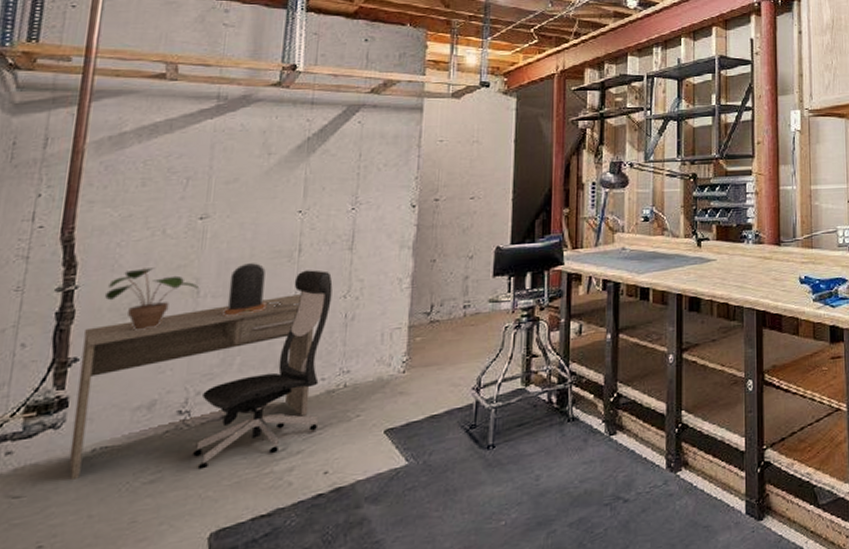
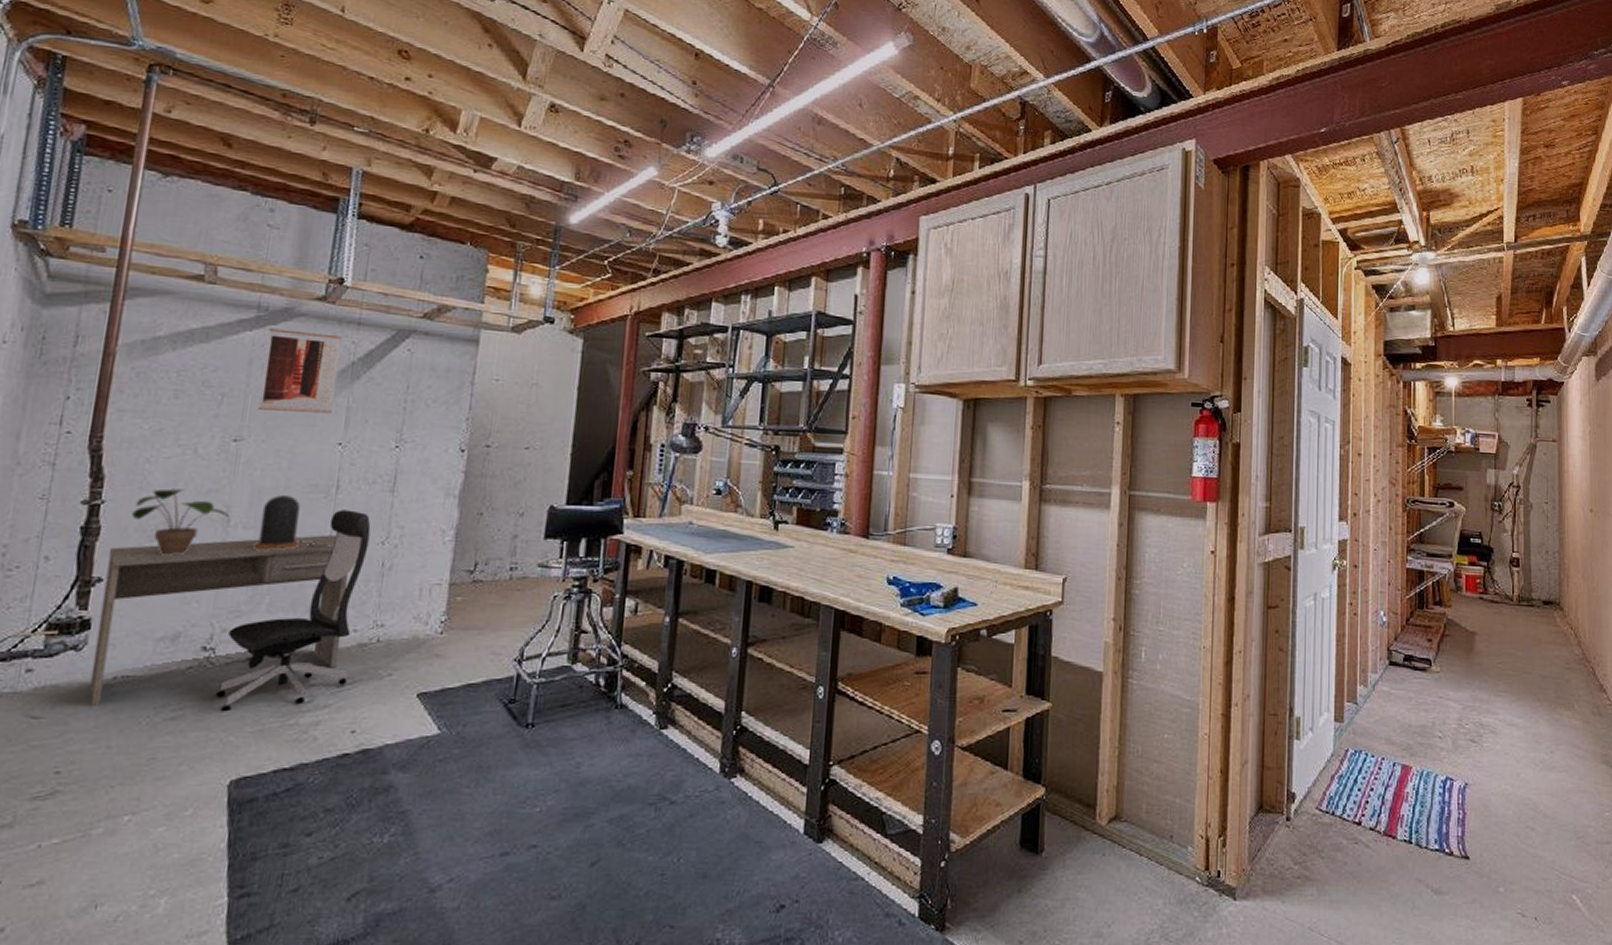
wall art: none [220,114,297,188] -> present [257,328,342,414]

